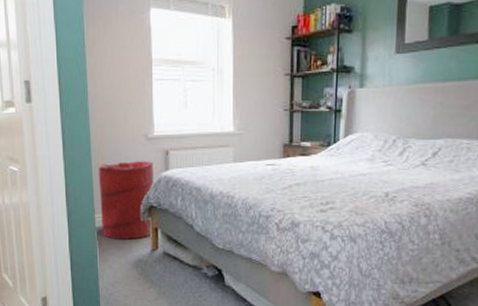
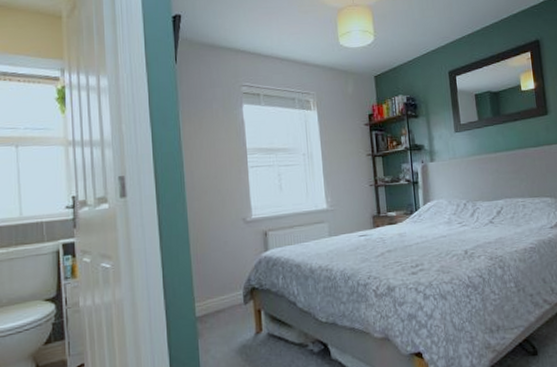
laundry hamper: present [99,160,154,240] -> none [198,243,256,327]

